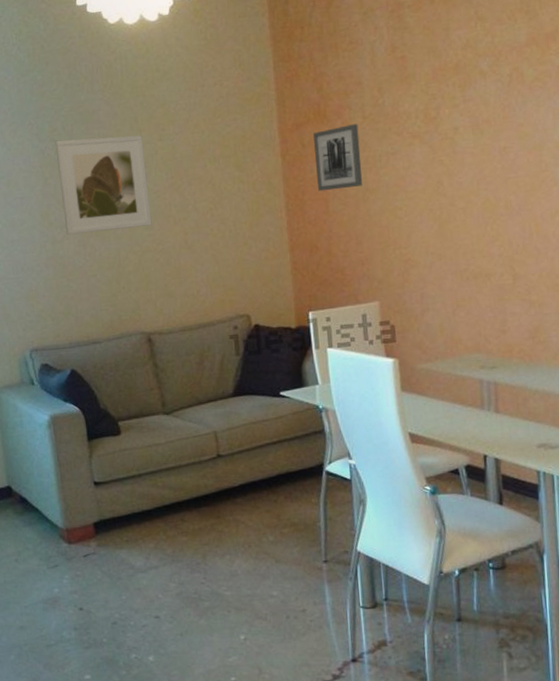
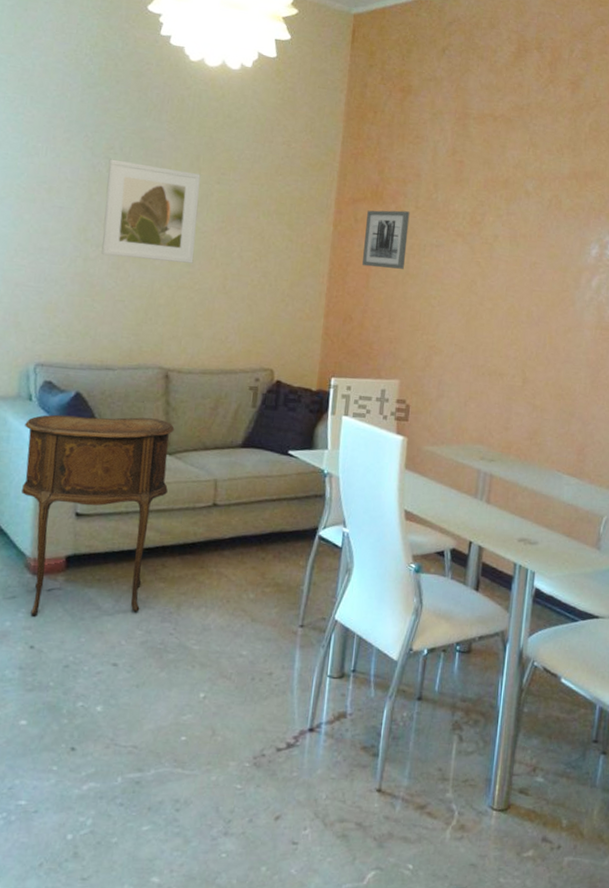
side table: none [33,382,172,581] -> present [21,414,175,616]

